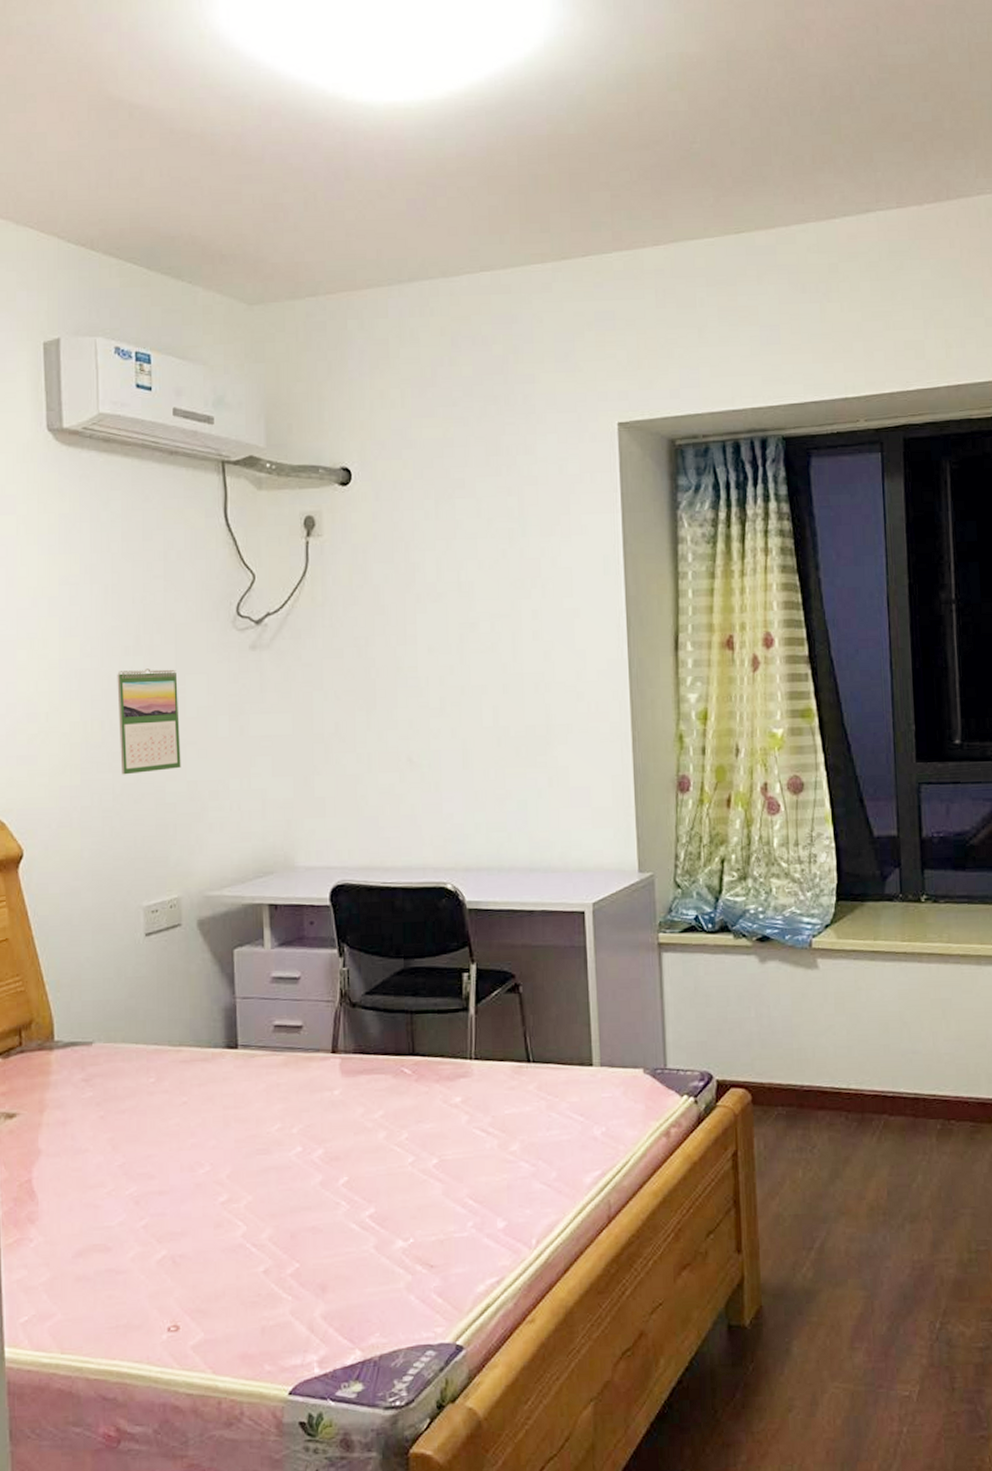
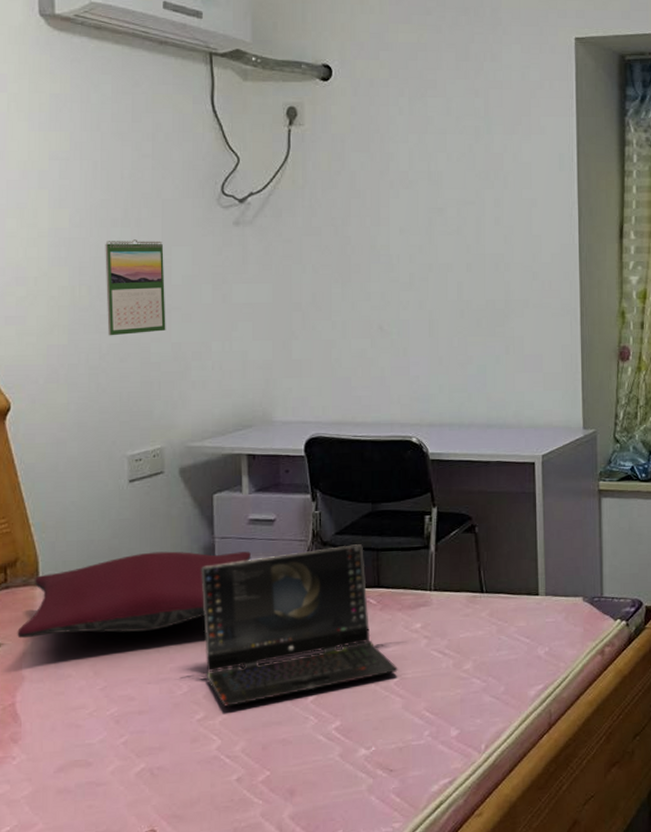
pillow: none [33,1012,274,1108] -> present [17,551,251,639]
laptop computer: none [222,1006,437,1188] -> present [201,544,398,707]

